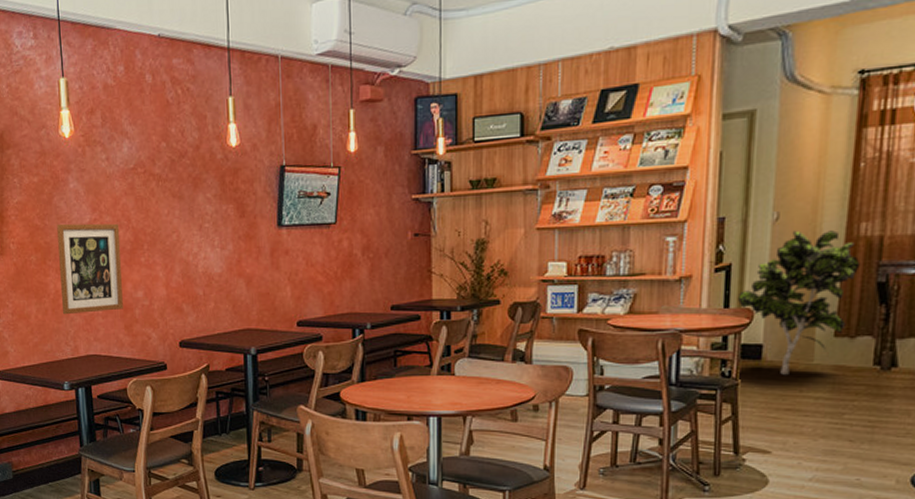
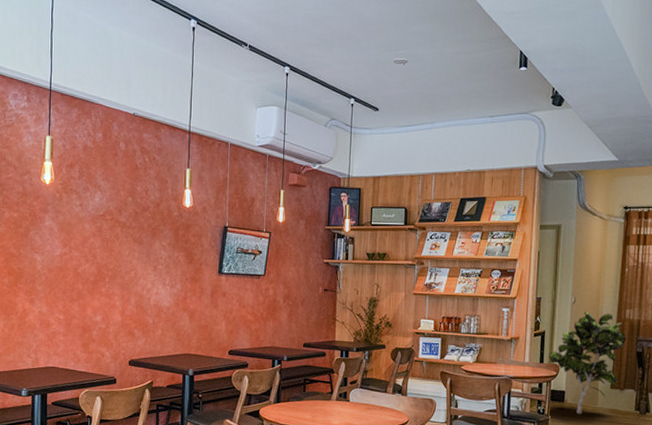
wall art: present [57,223,123,315] -> none [27,253,86,331]

